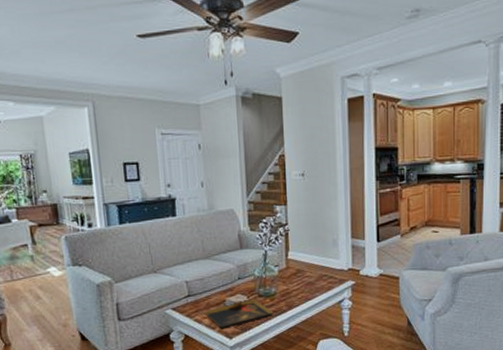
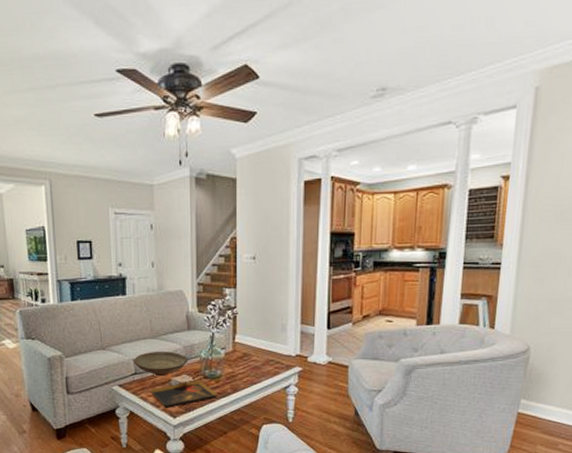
decorative bowl: none [186,271,242,297] -> present [133,351,188,375]

